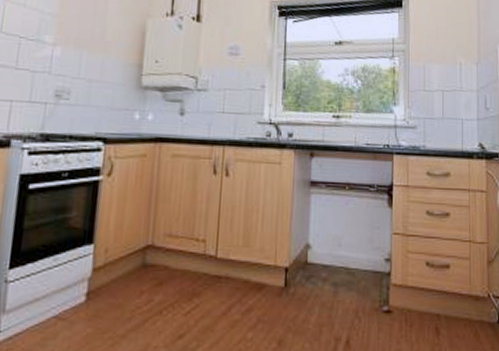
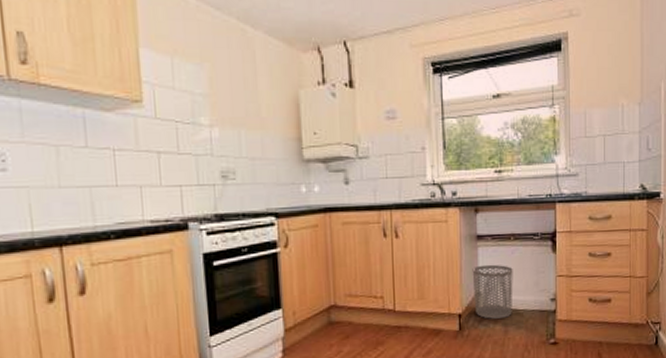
waste bin: none [303,214,346,276] -> present [472,264,513,319]

